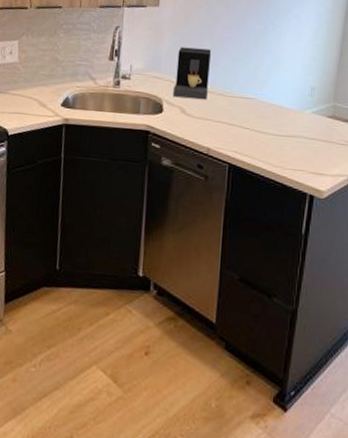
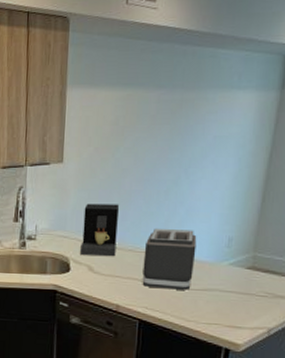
toaster: none [232,74,283,136] -> present [142,228,197,290]

